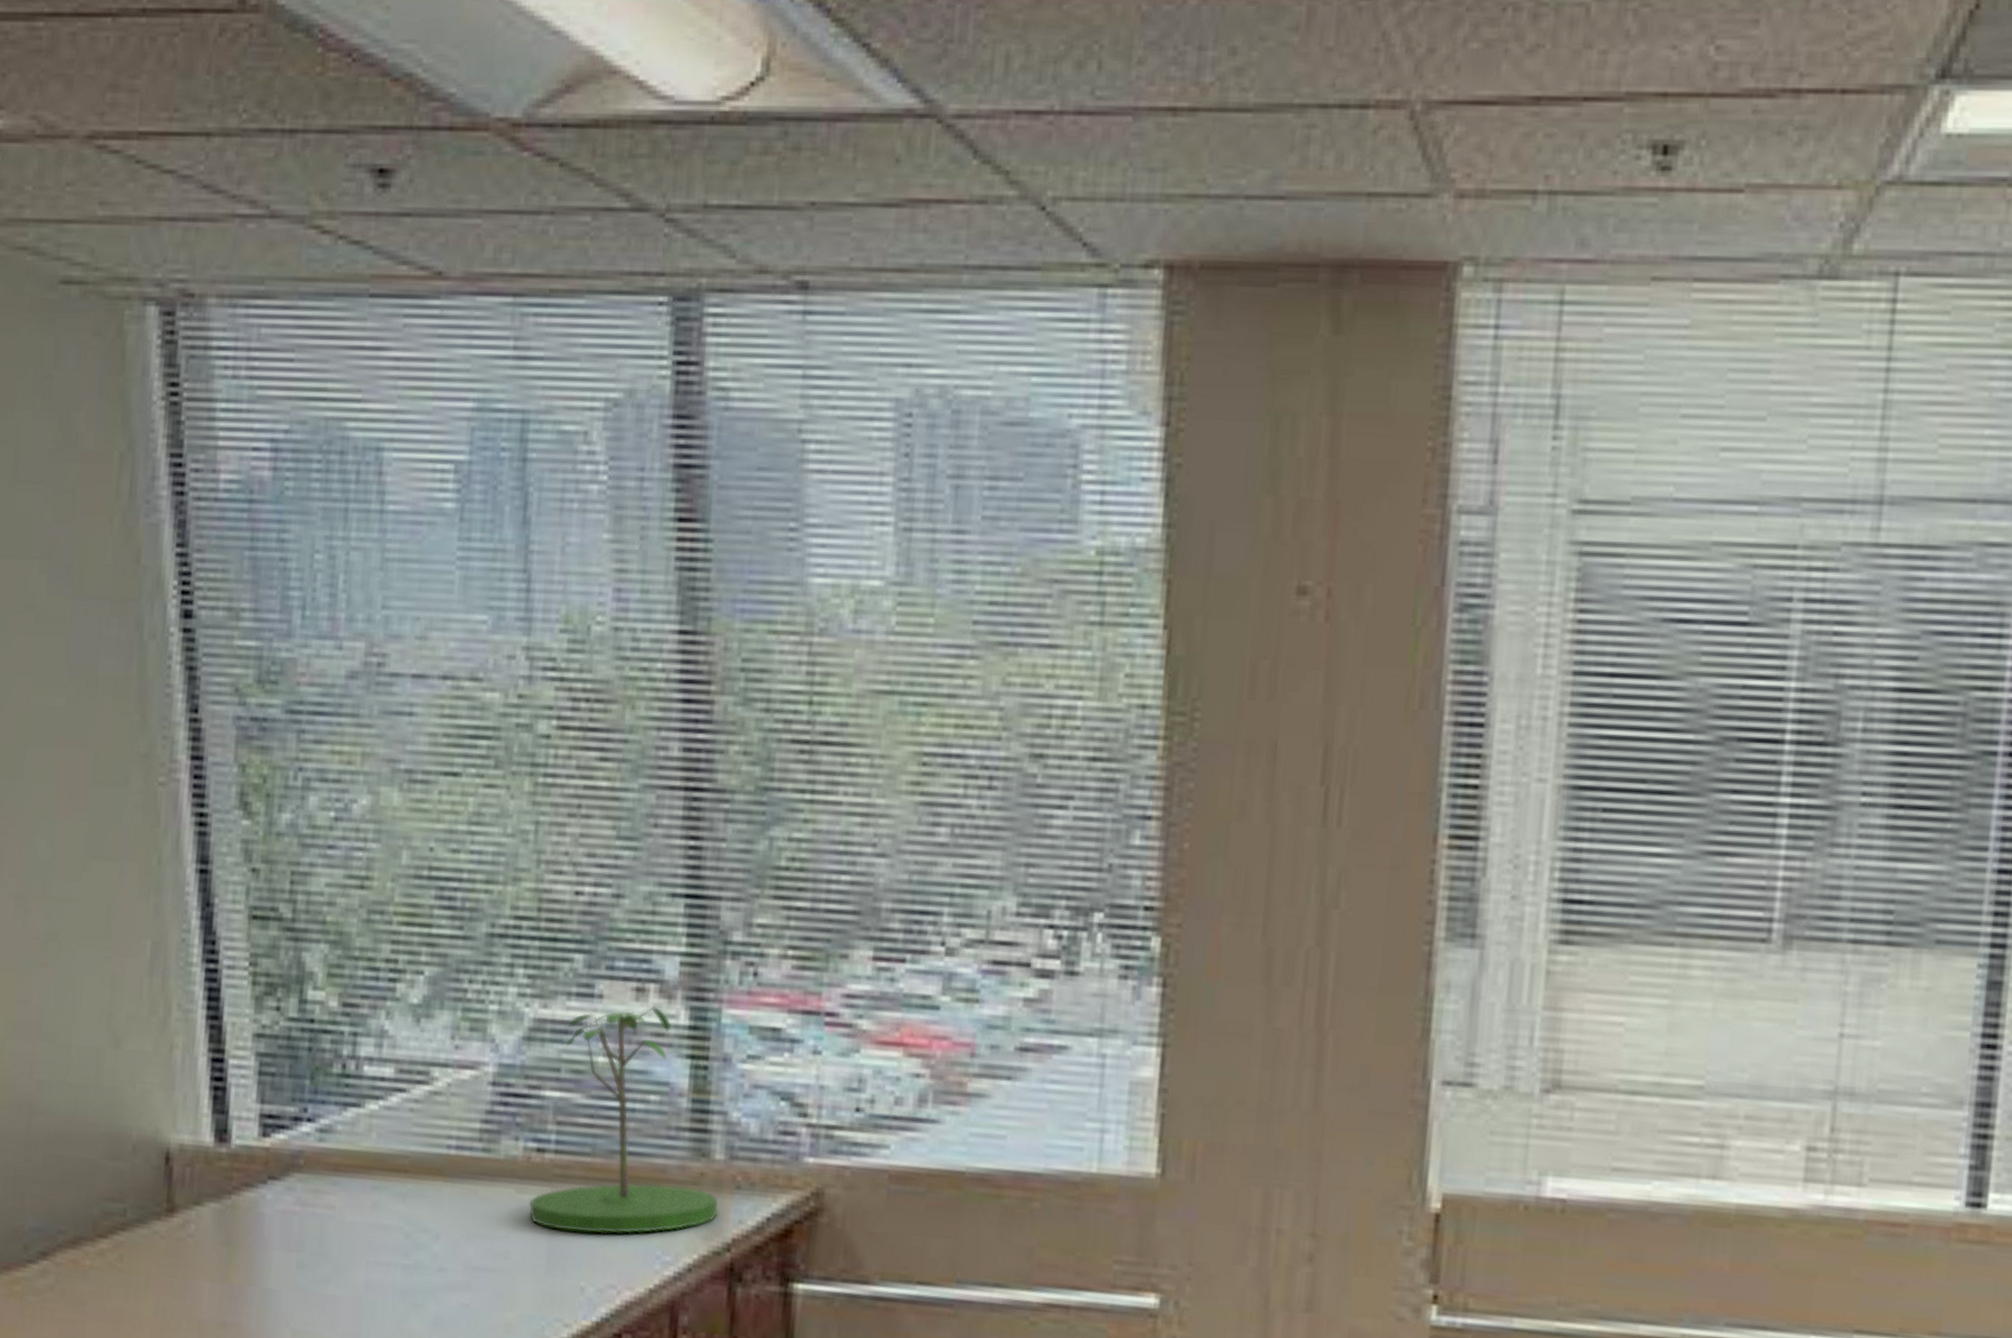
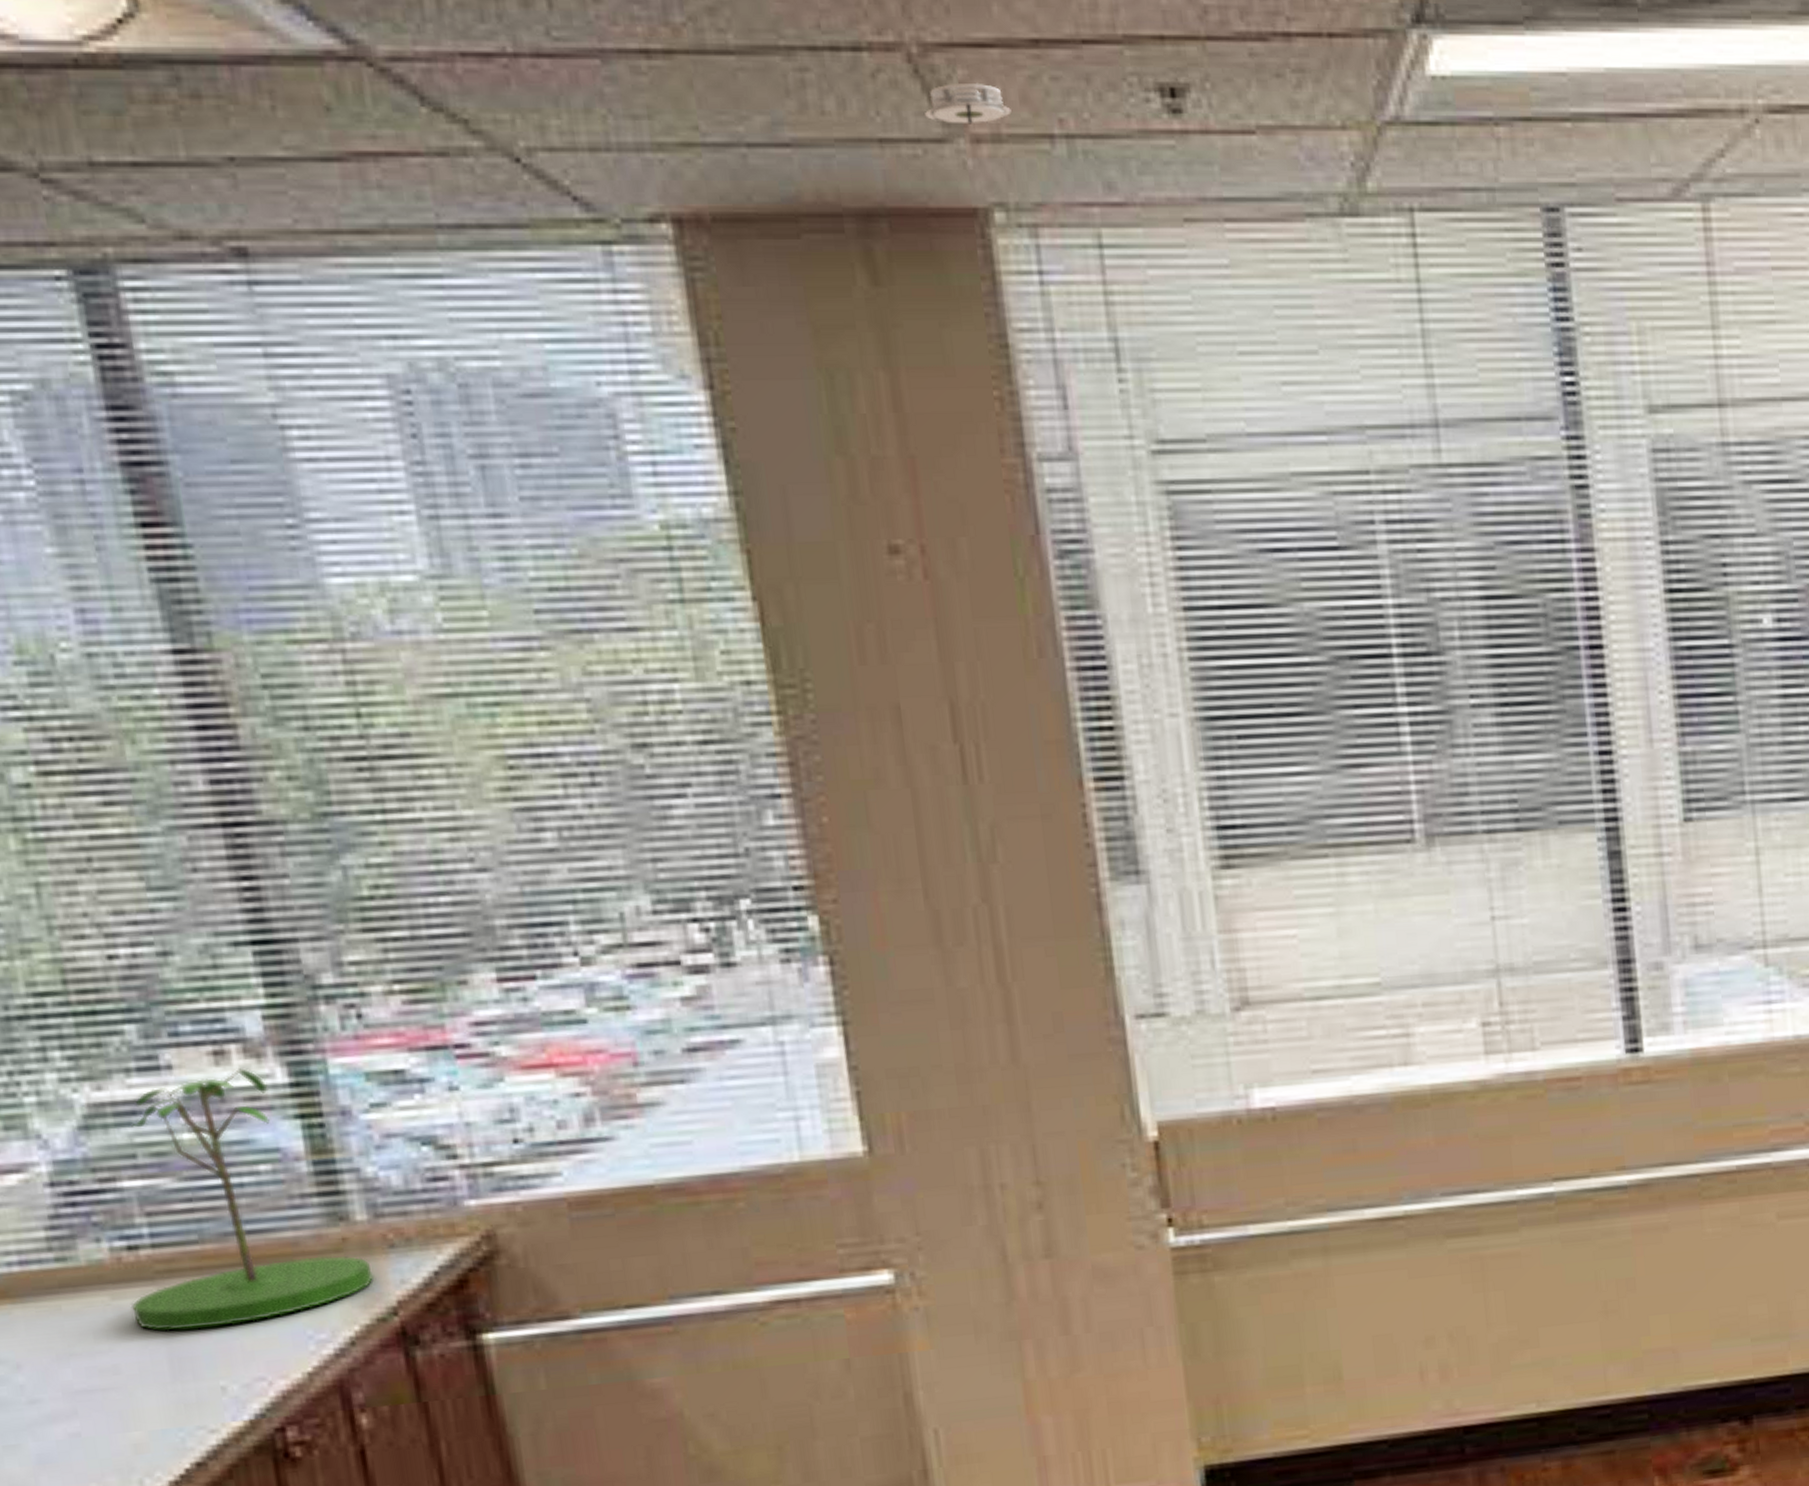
smoke detector: none [1414,139,1500,181] -> present [925,82,1012,126]

